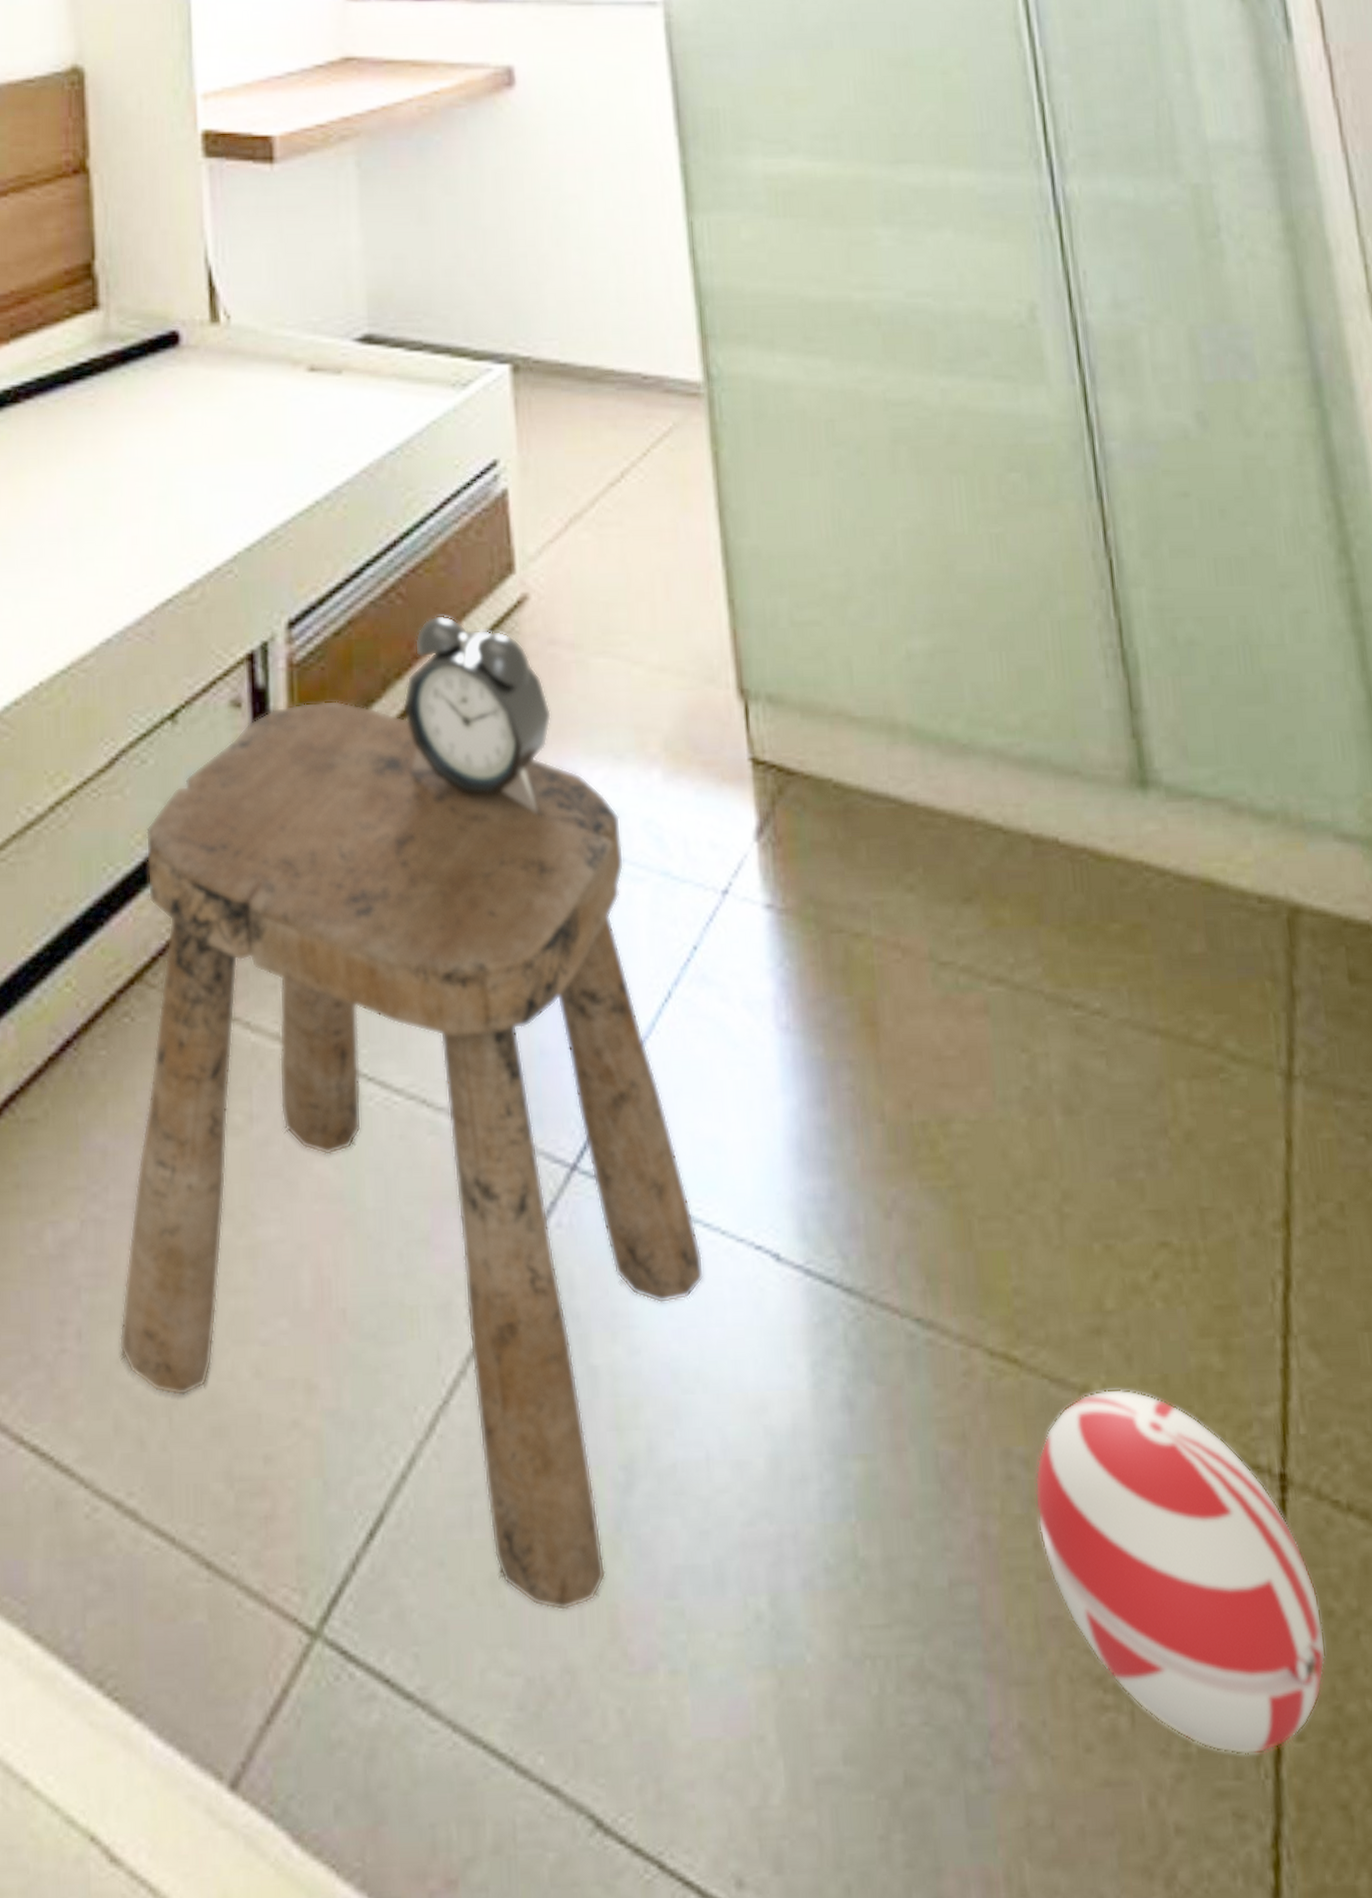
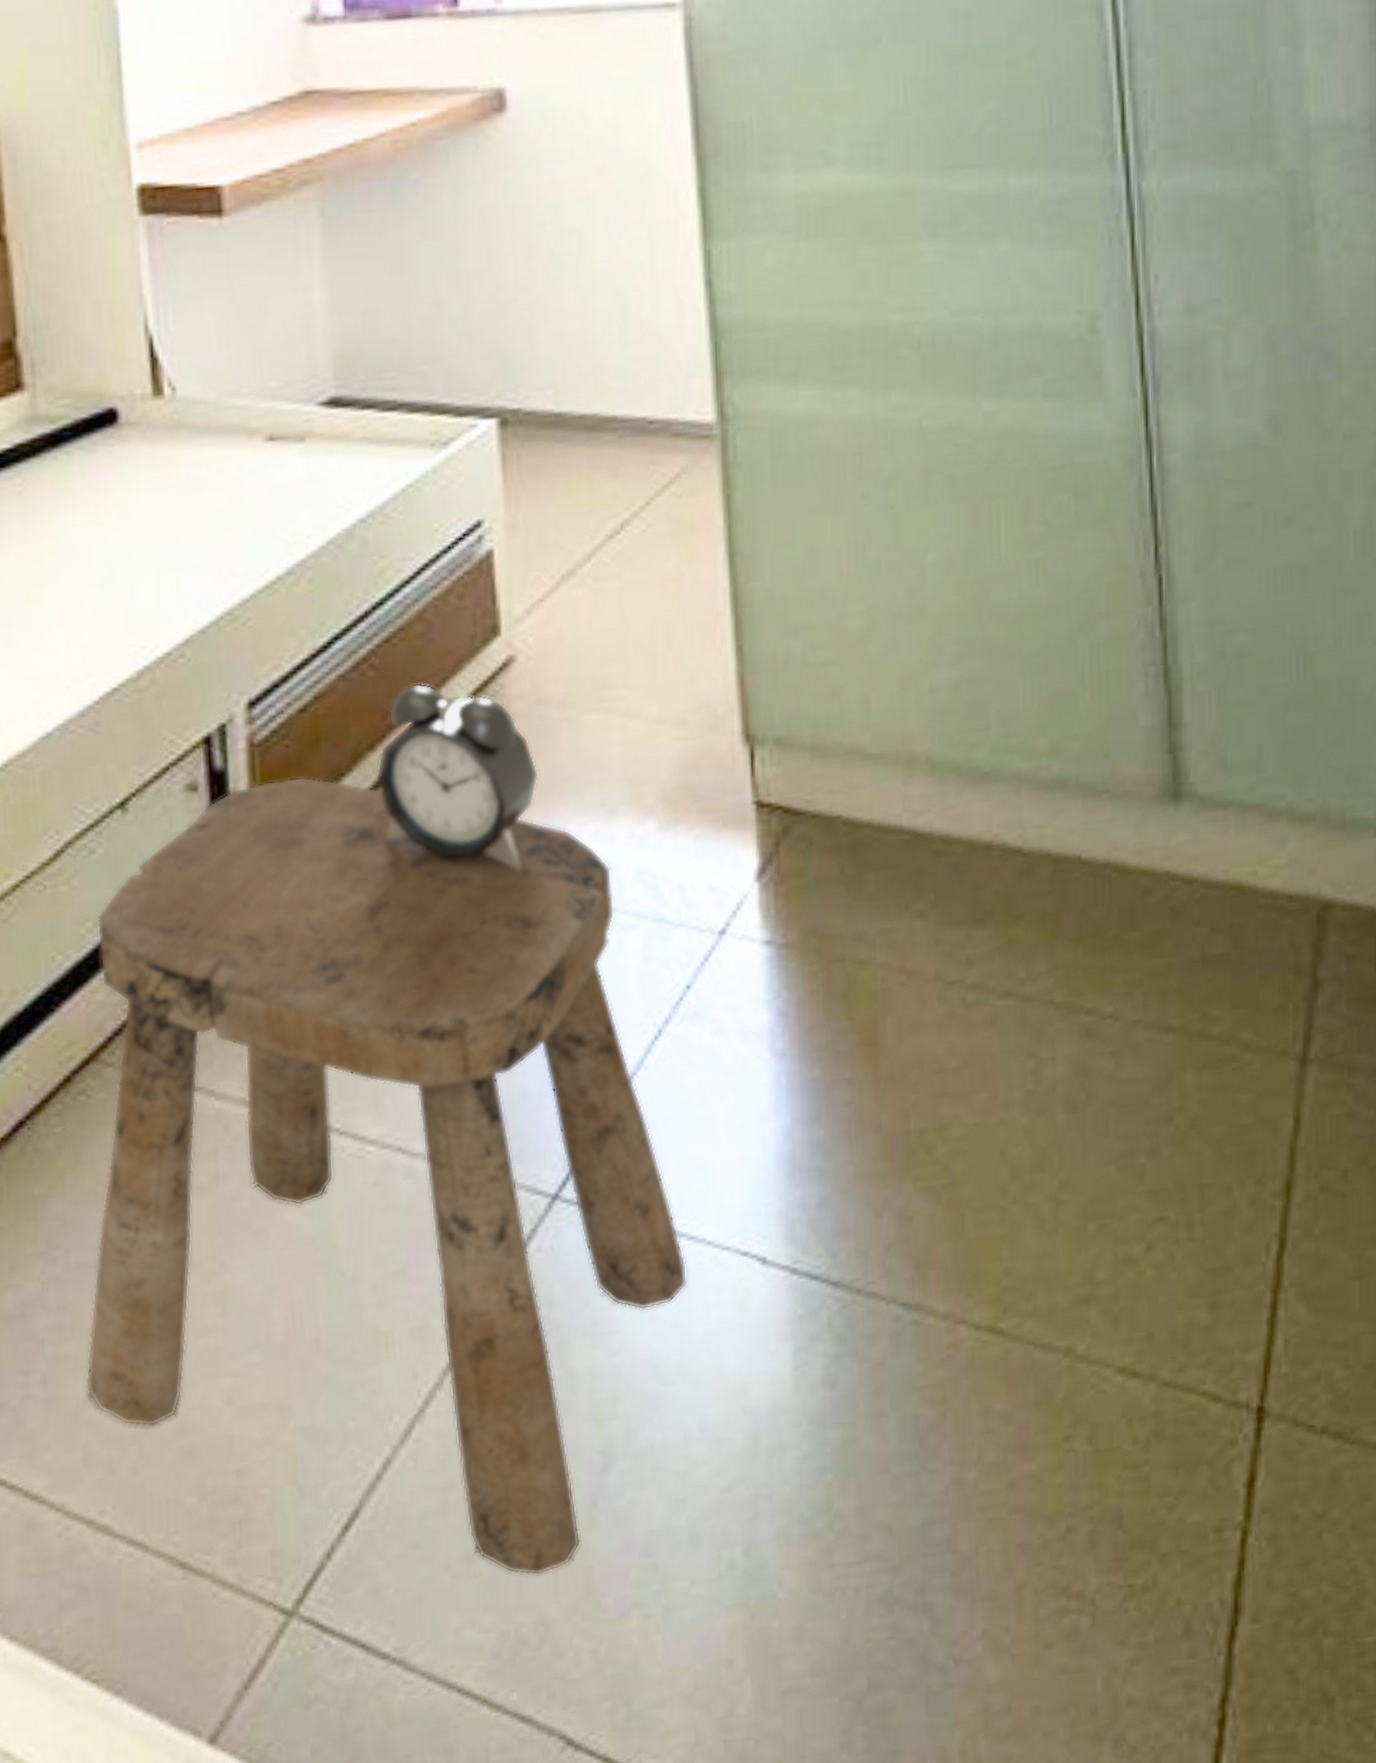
ball: present [1035,1388,1326,1755] -> none [1012,1347,1288,1639]

